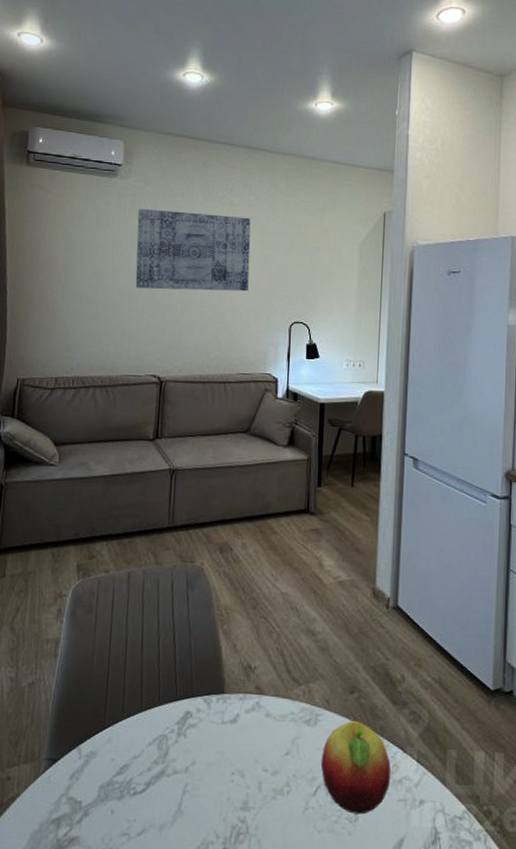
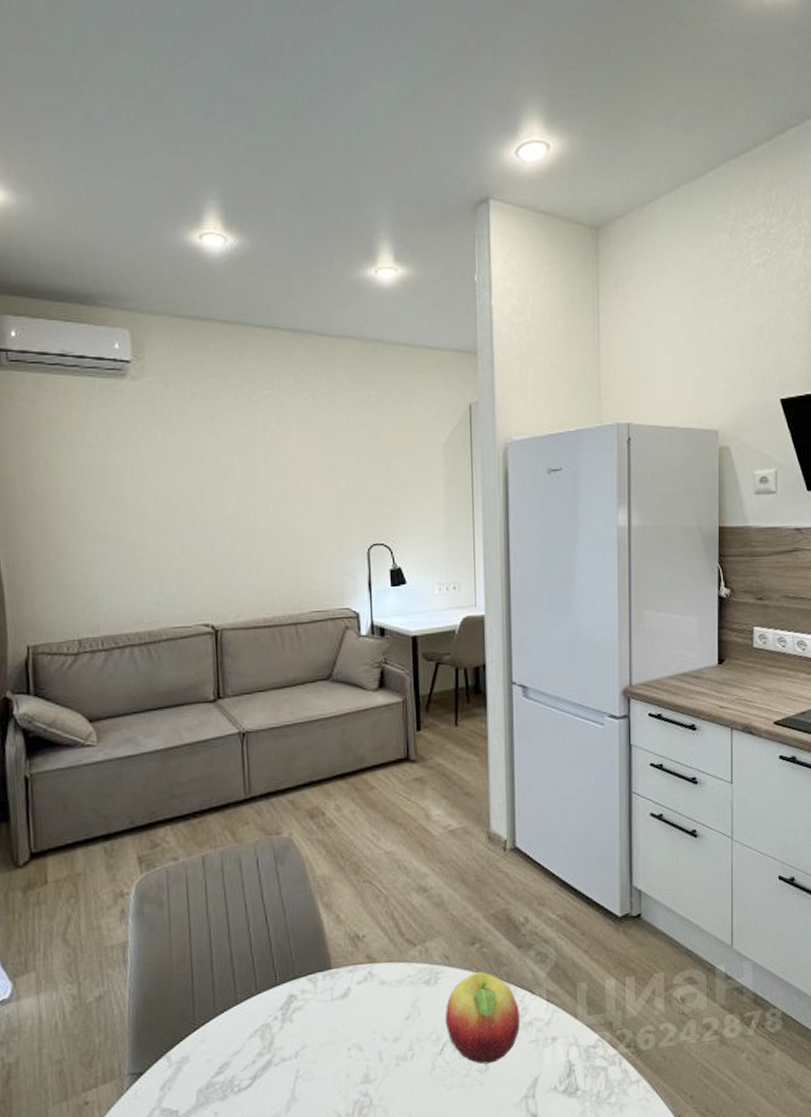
wall art: present [135,208,251,292] -> none [161,417,313,520]

